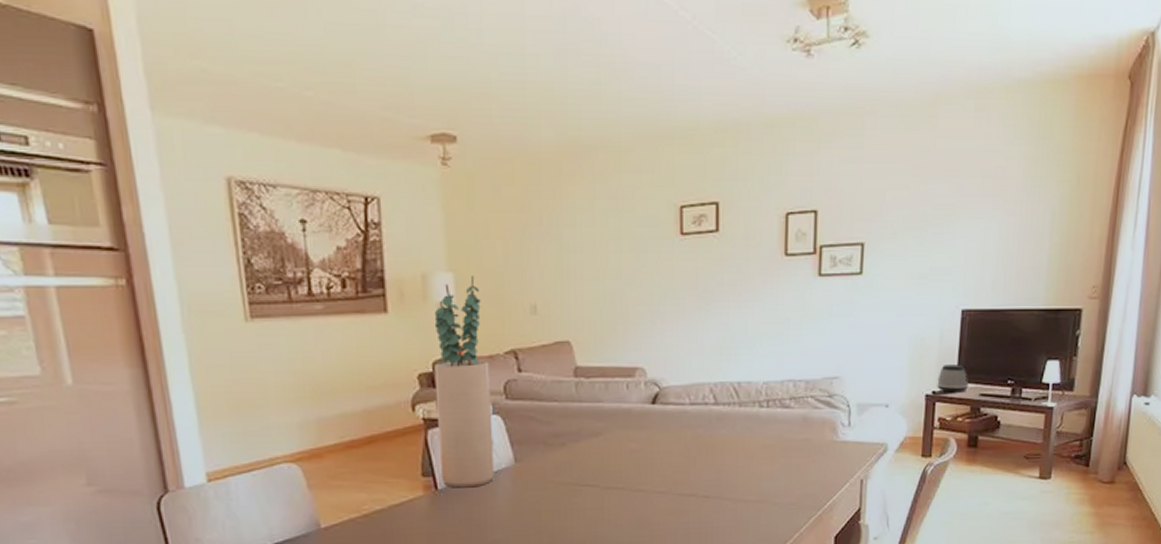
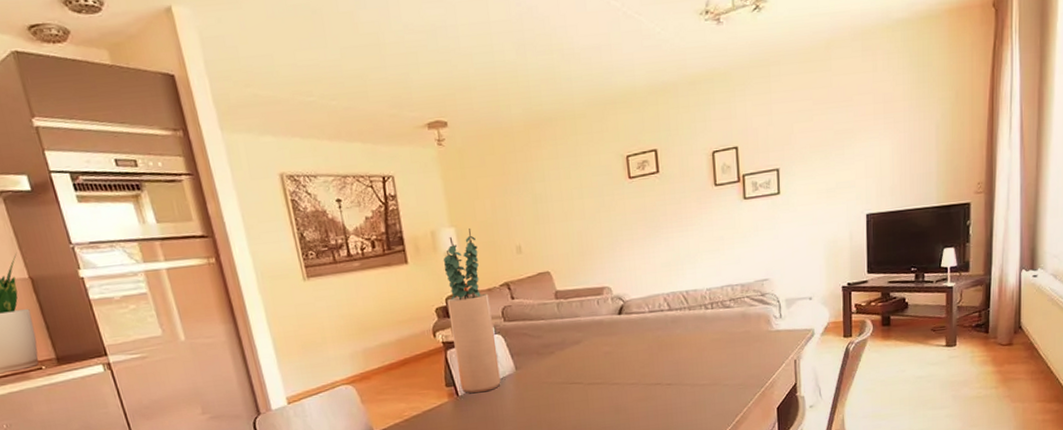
speaker: present [937,365,969,393] -> none [851,259,879,283]

